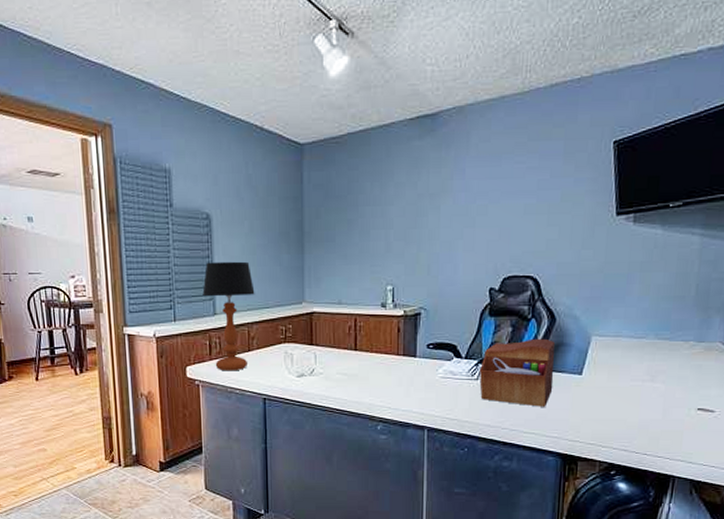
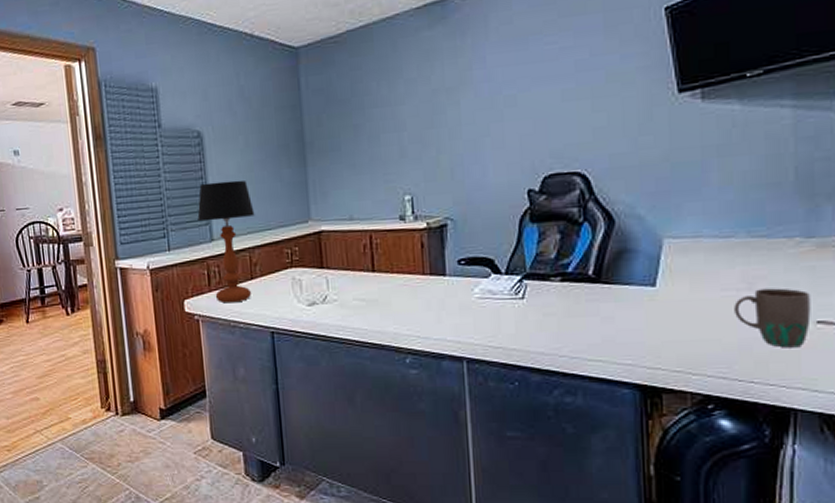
sewing box: present [479,338,555,407] -> none [525,245,620,328]
mug: none [639,381,696,429] -> present [734,288,811,348]

